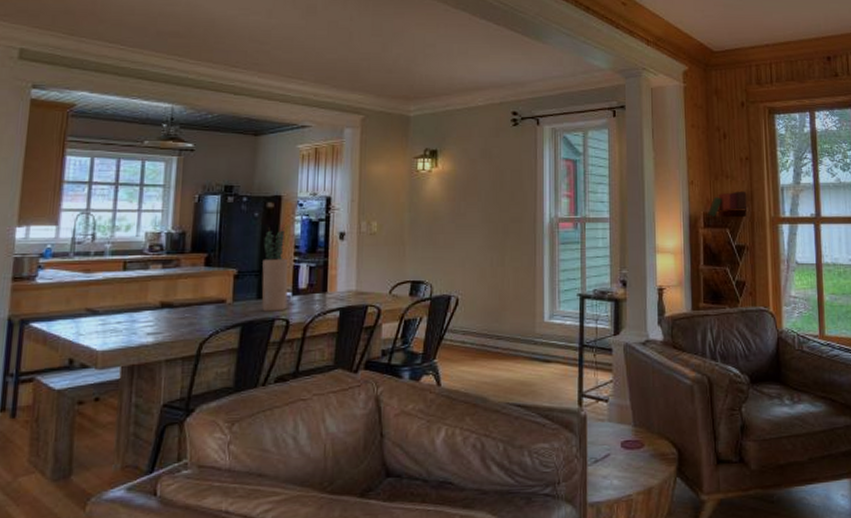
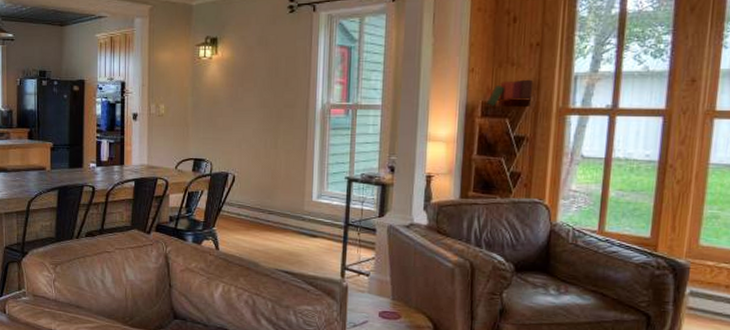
vase: present [261,224,289,312] -> none [72,105,93,179]

